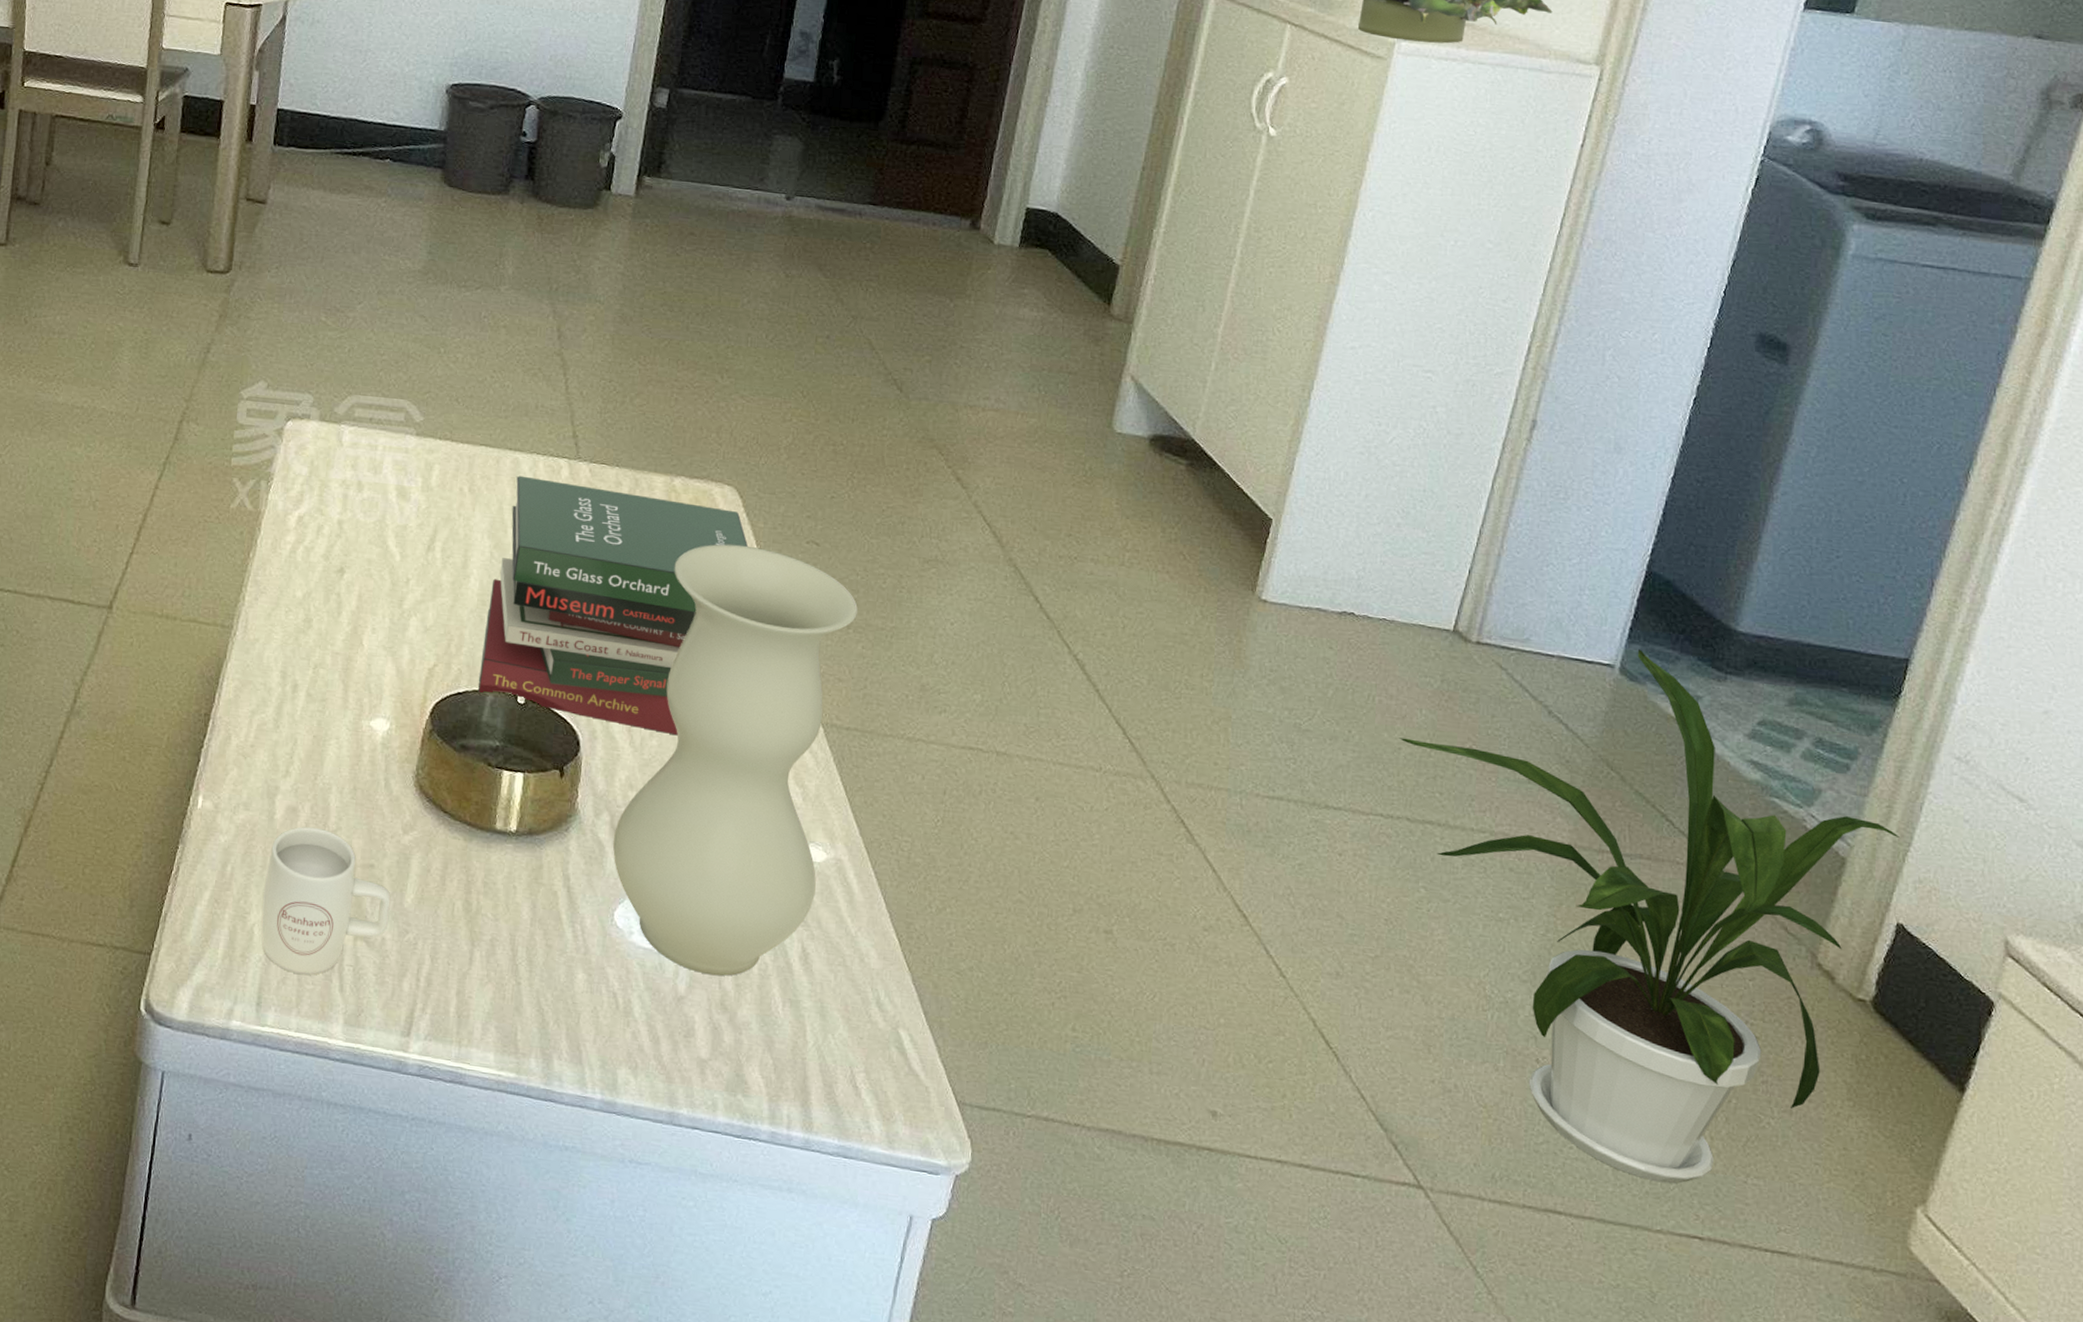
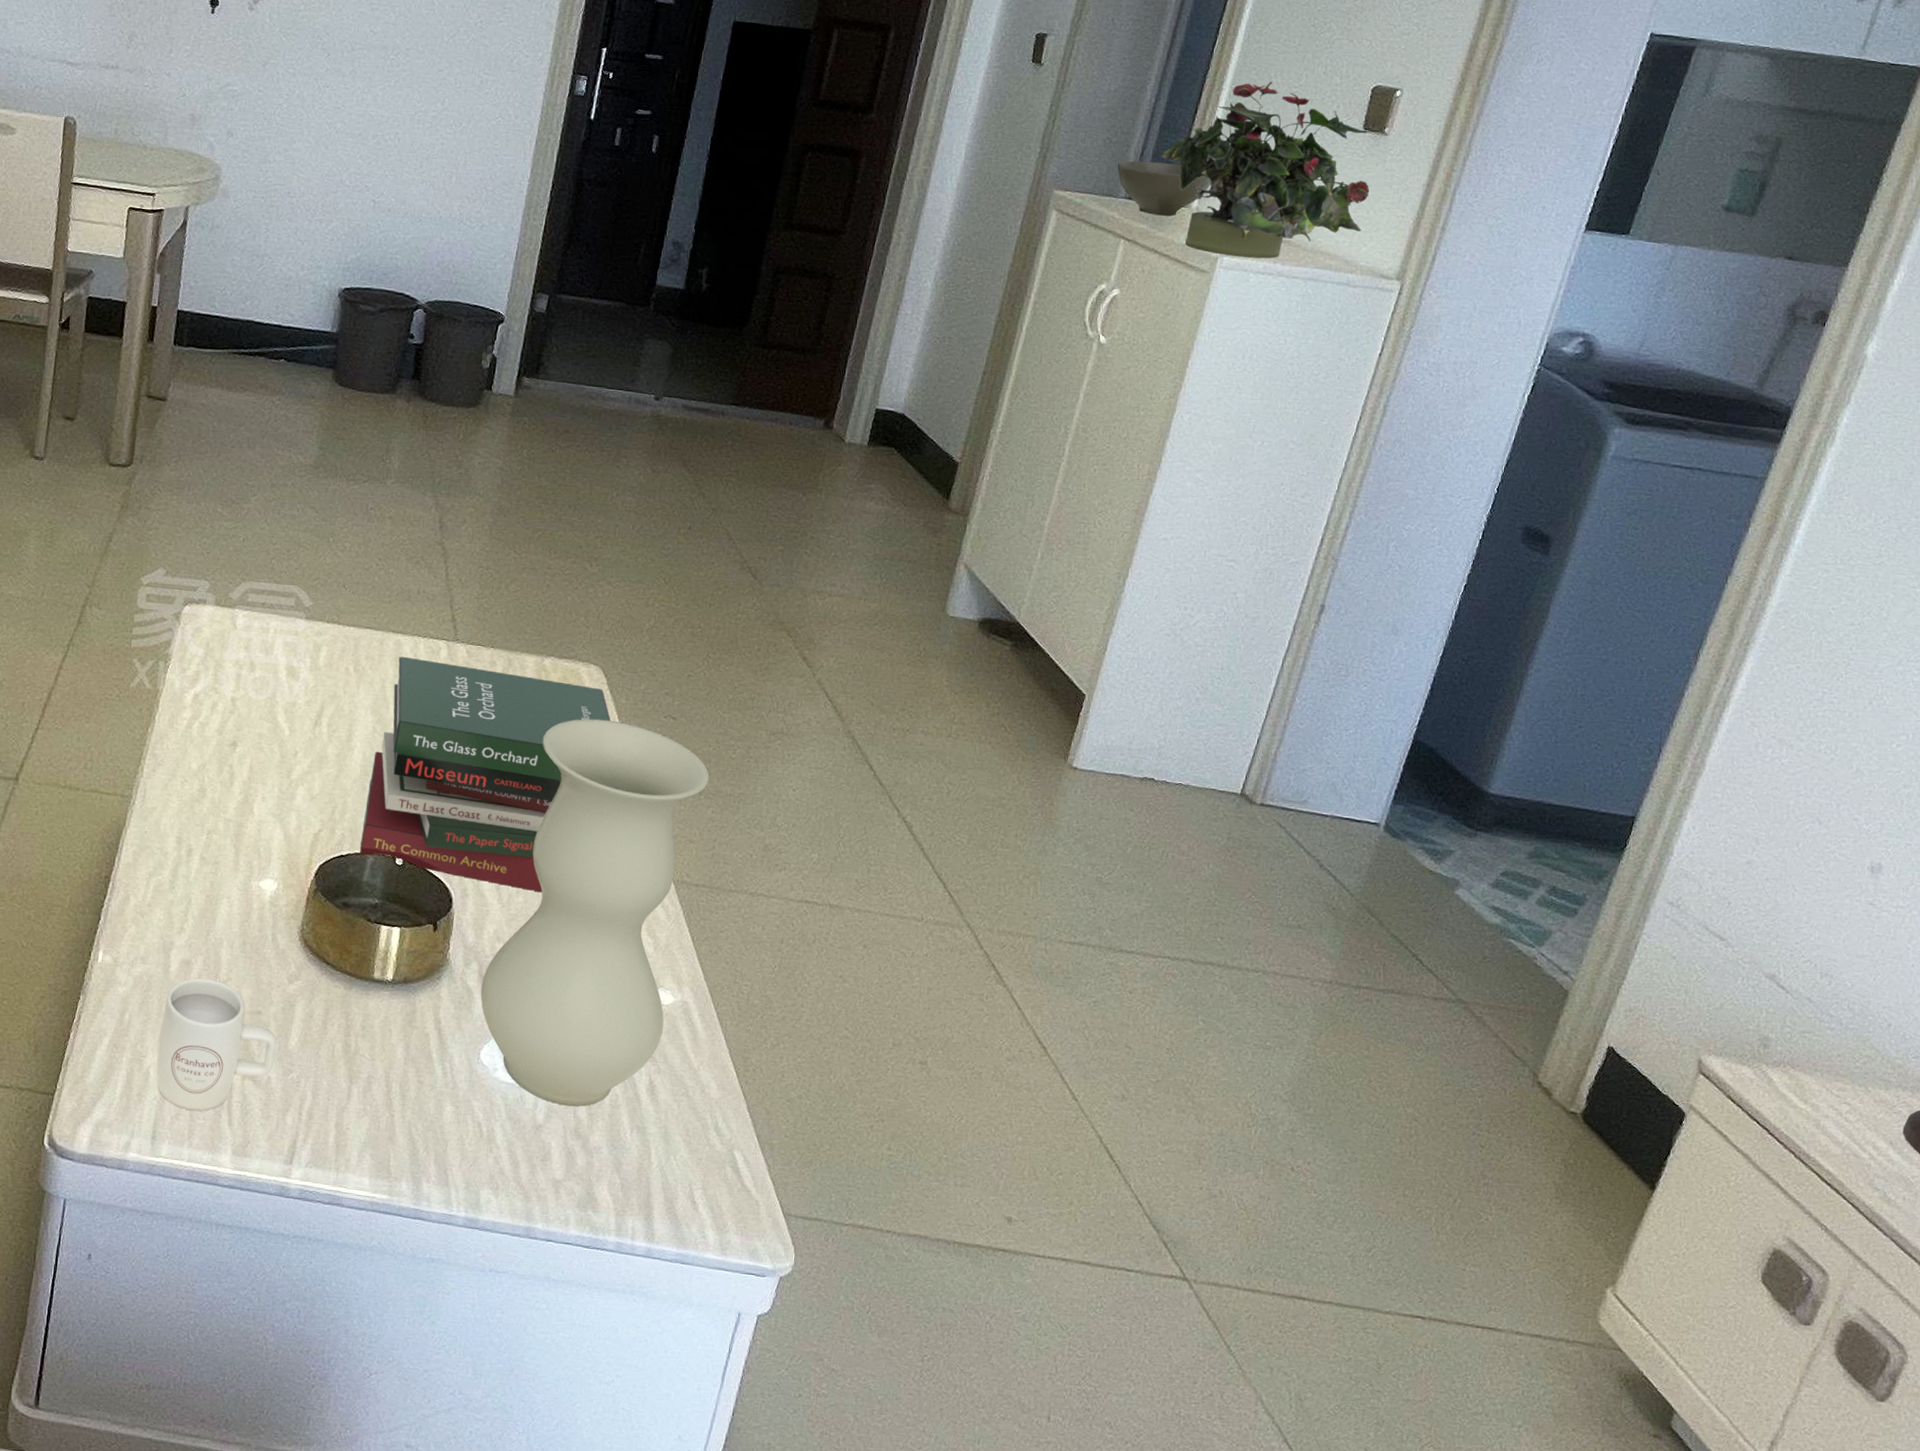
house plant: present [1399,649,1899,1184] -> none [1188,809,1616,1272]

